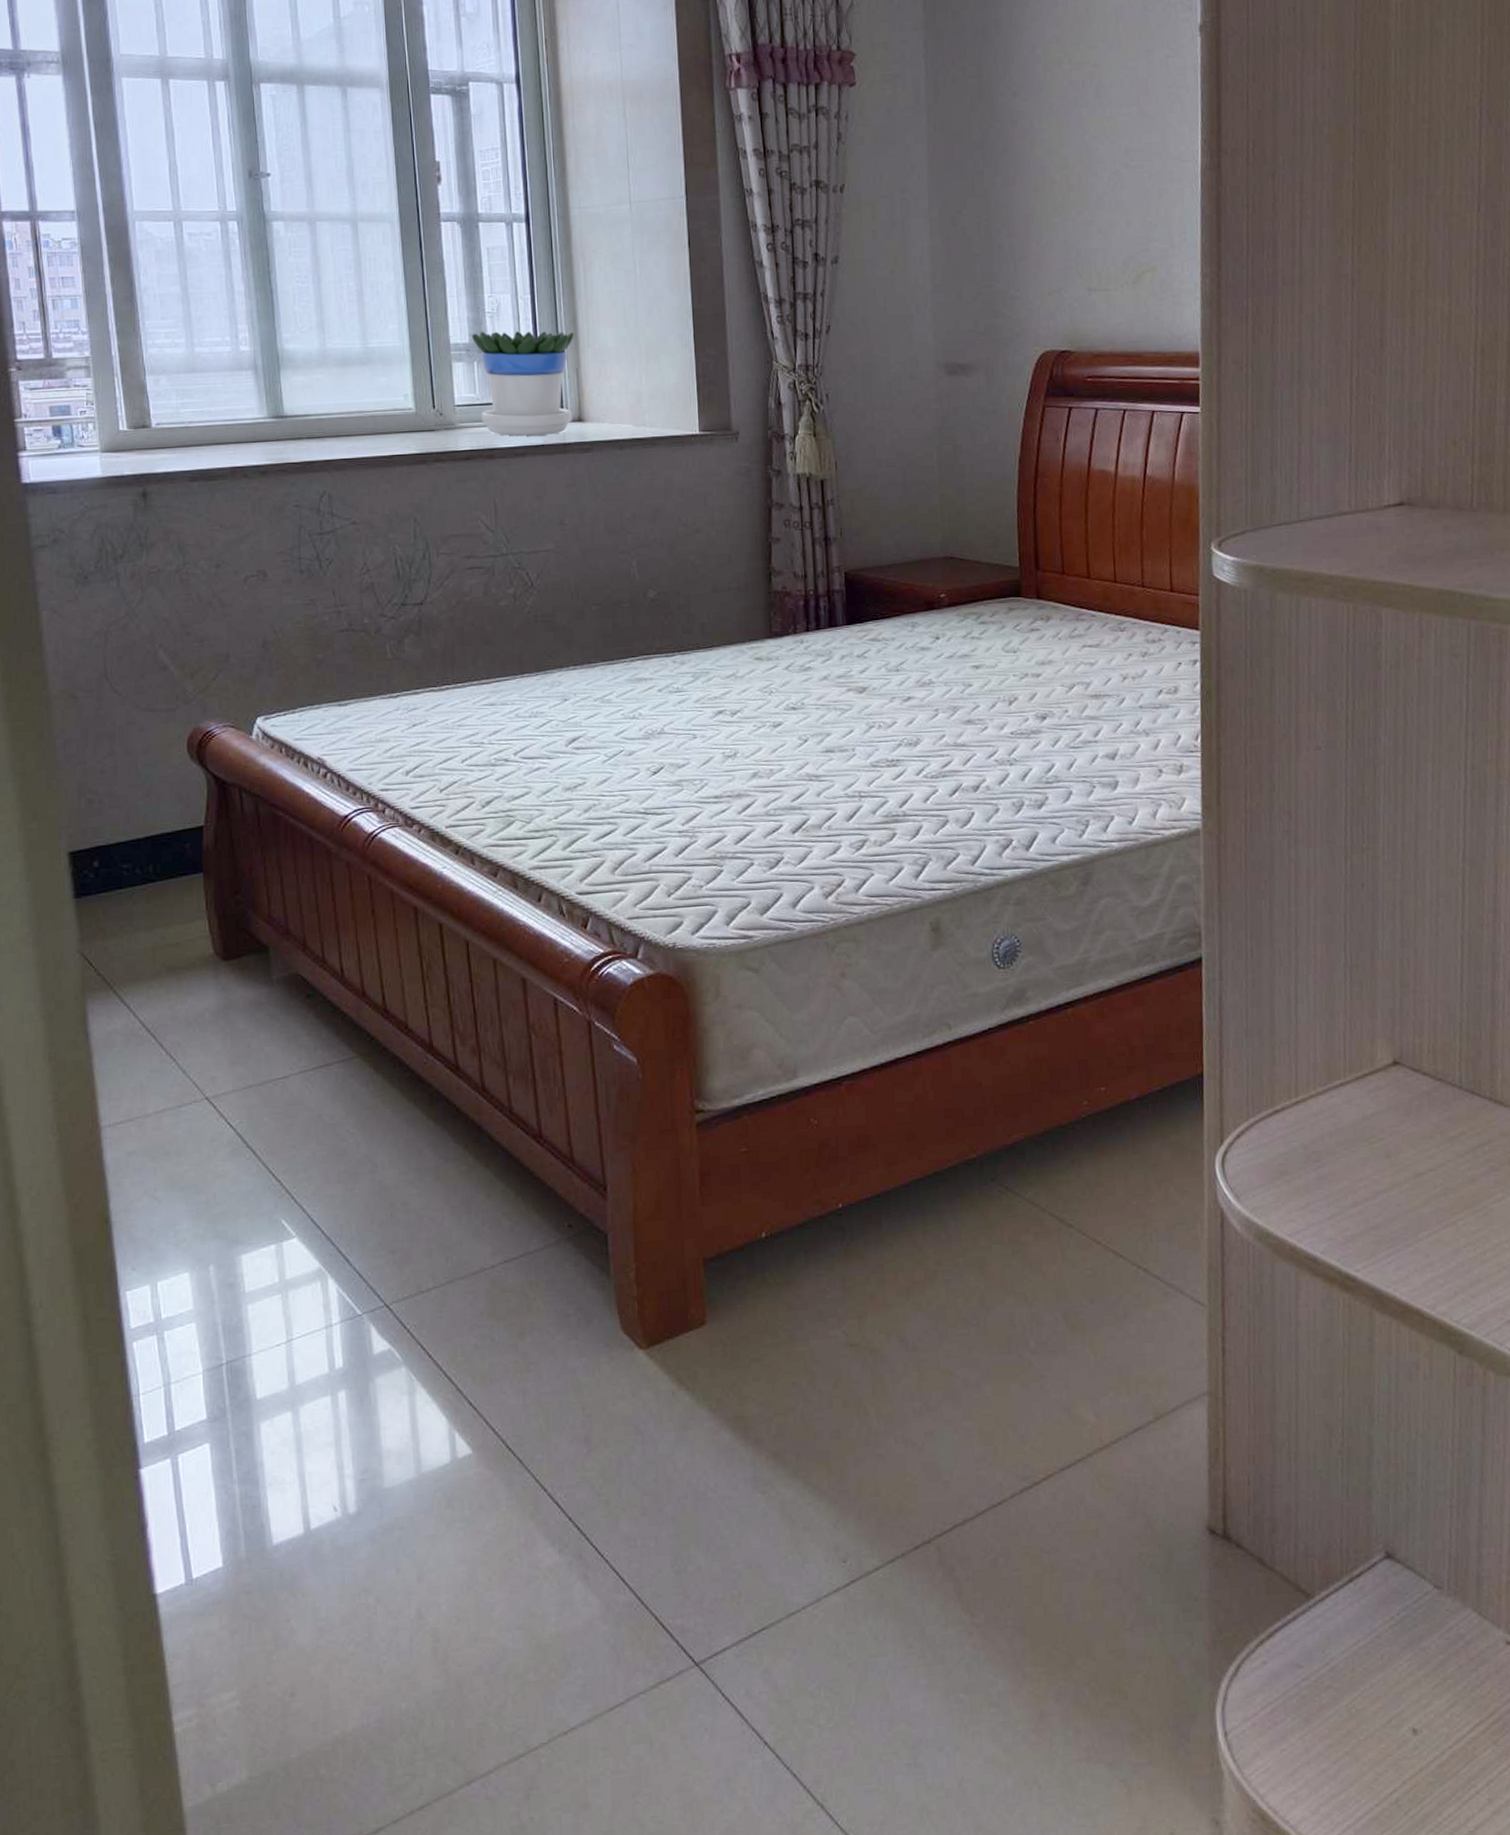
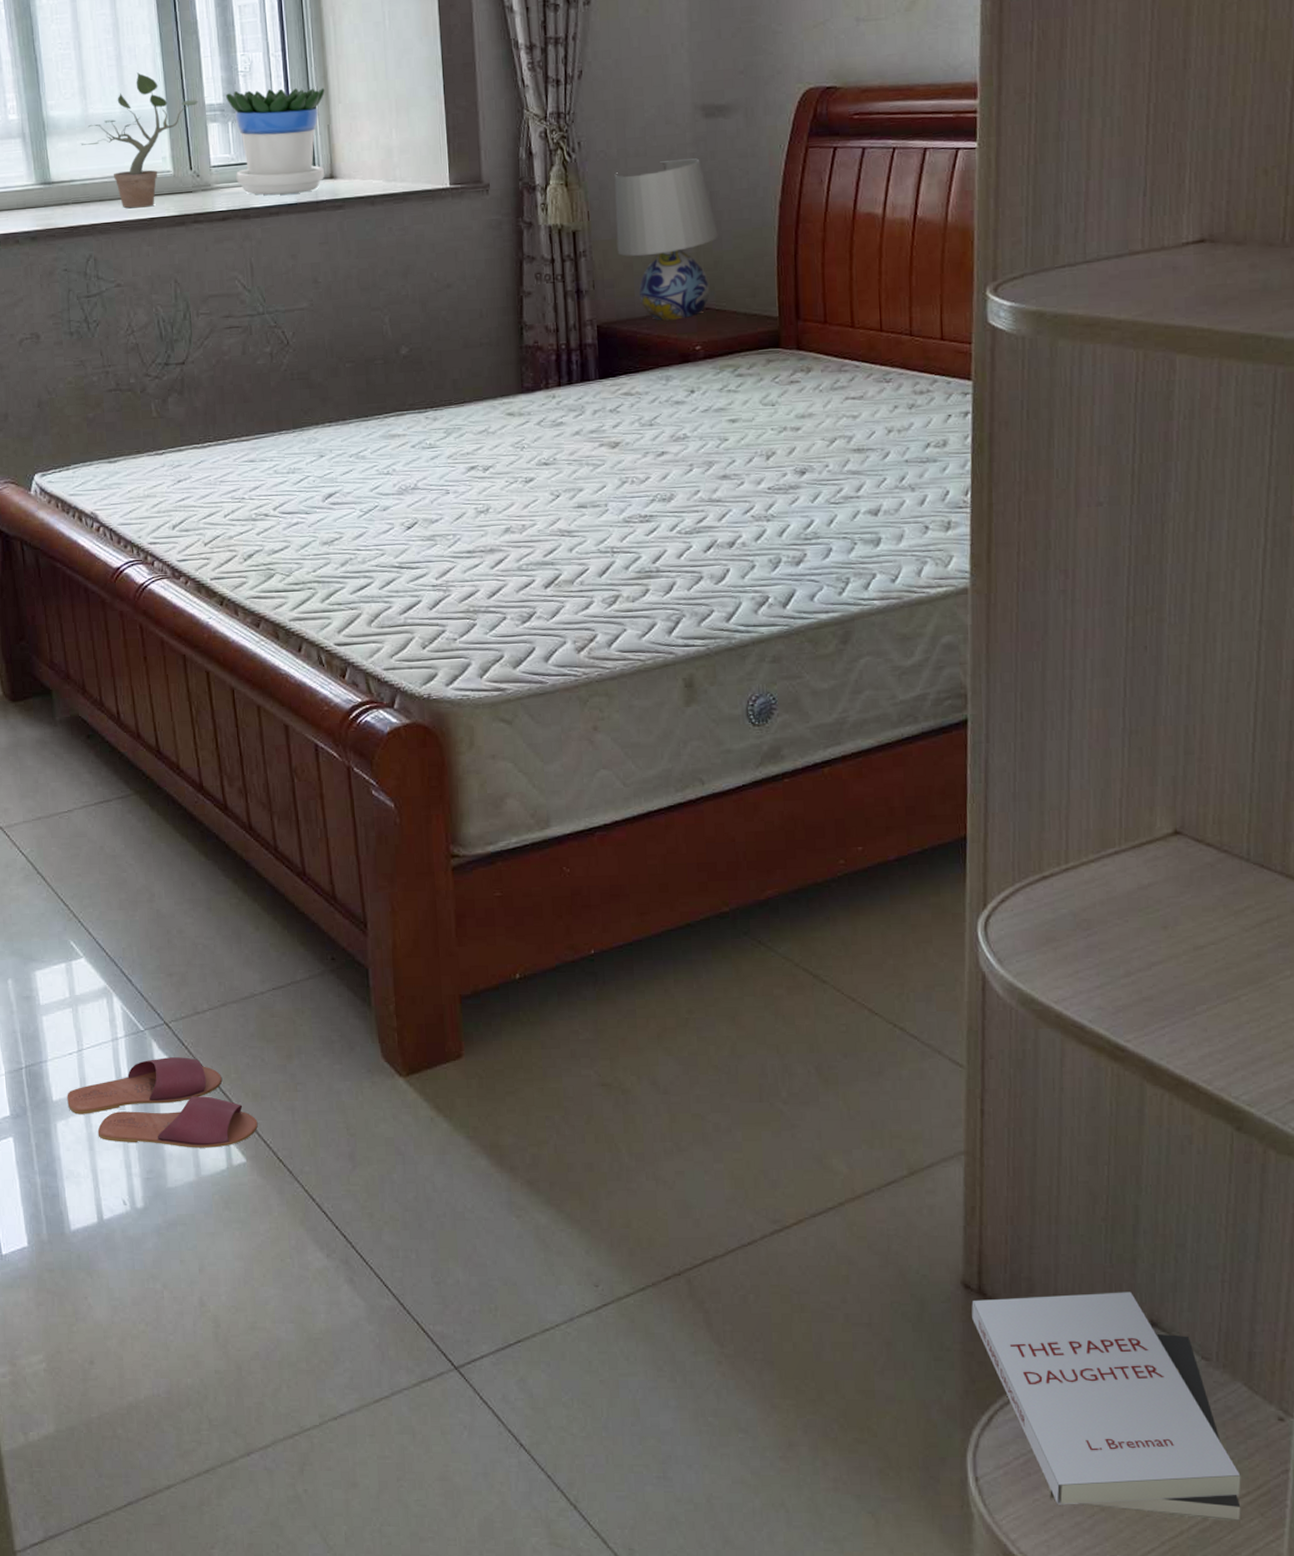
slippers: none [273,1341,486,1442] -> present [67,1057,258,1148]
potted plant: none [317,309,443,445] -> present [80,72,198,209]
table lamp: none [861,413,961,569] -> present [614,158,718,321]
books: none [1217,1524,1475,1754] -> present [971,1292,1241,1522]

